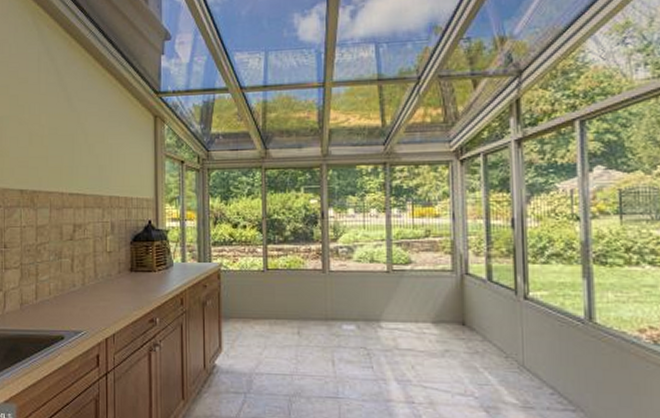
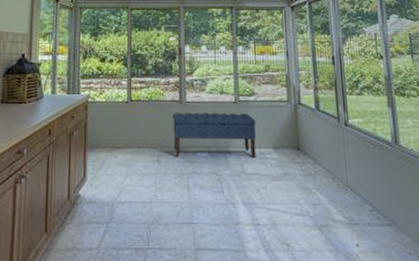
bench: none [315,282,413,334] -> present [173,112,256,159]

